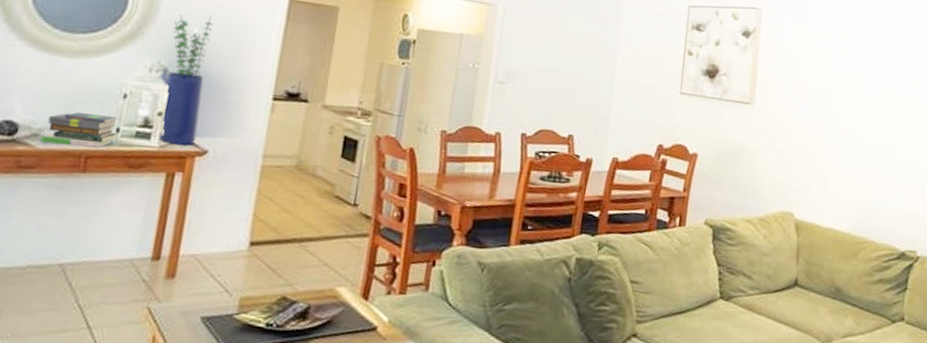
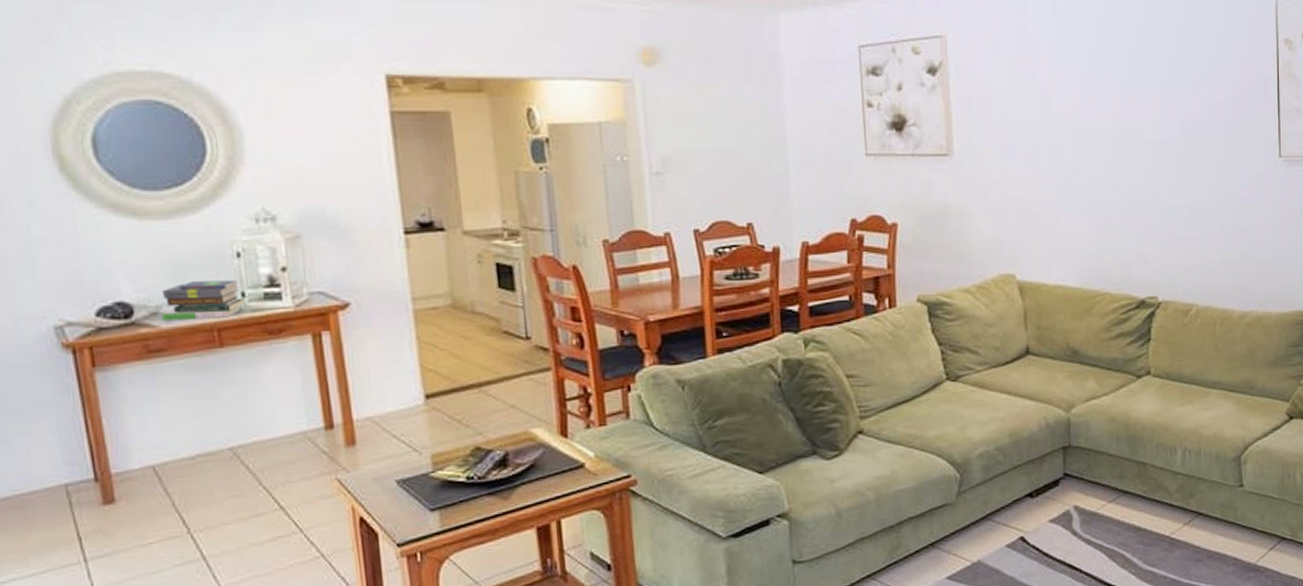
vase: present [158,14,213,146] -> none [266,146,332,302]

